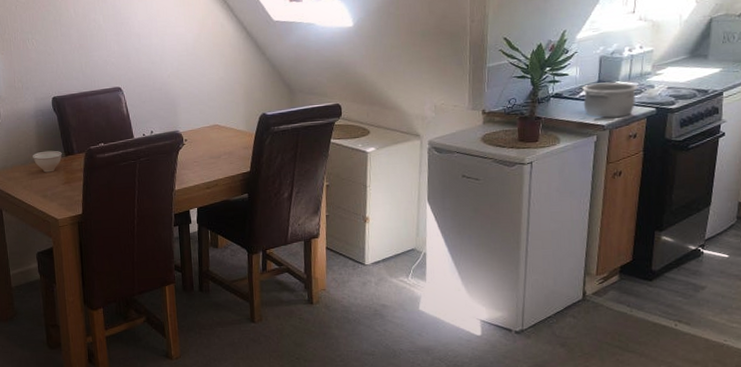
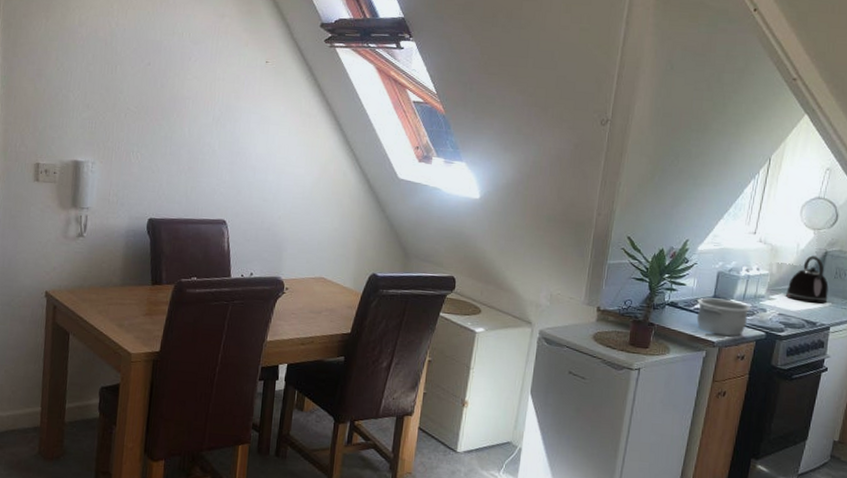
bowl: present [33,150,62,173] -> none [115,275,149,300]
kettle: none [673,24,718,72] -> present [786,255,829,304]

